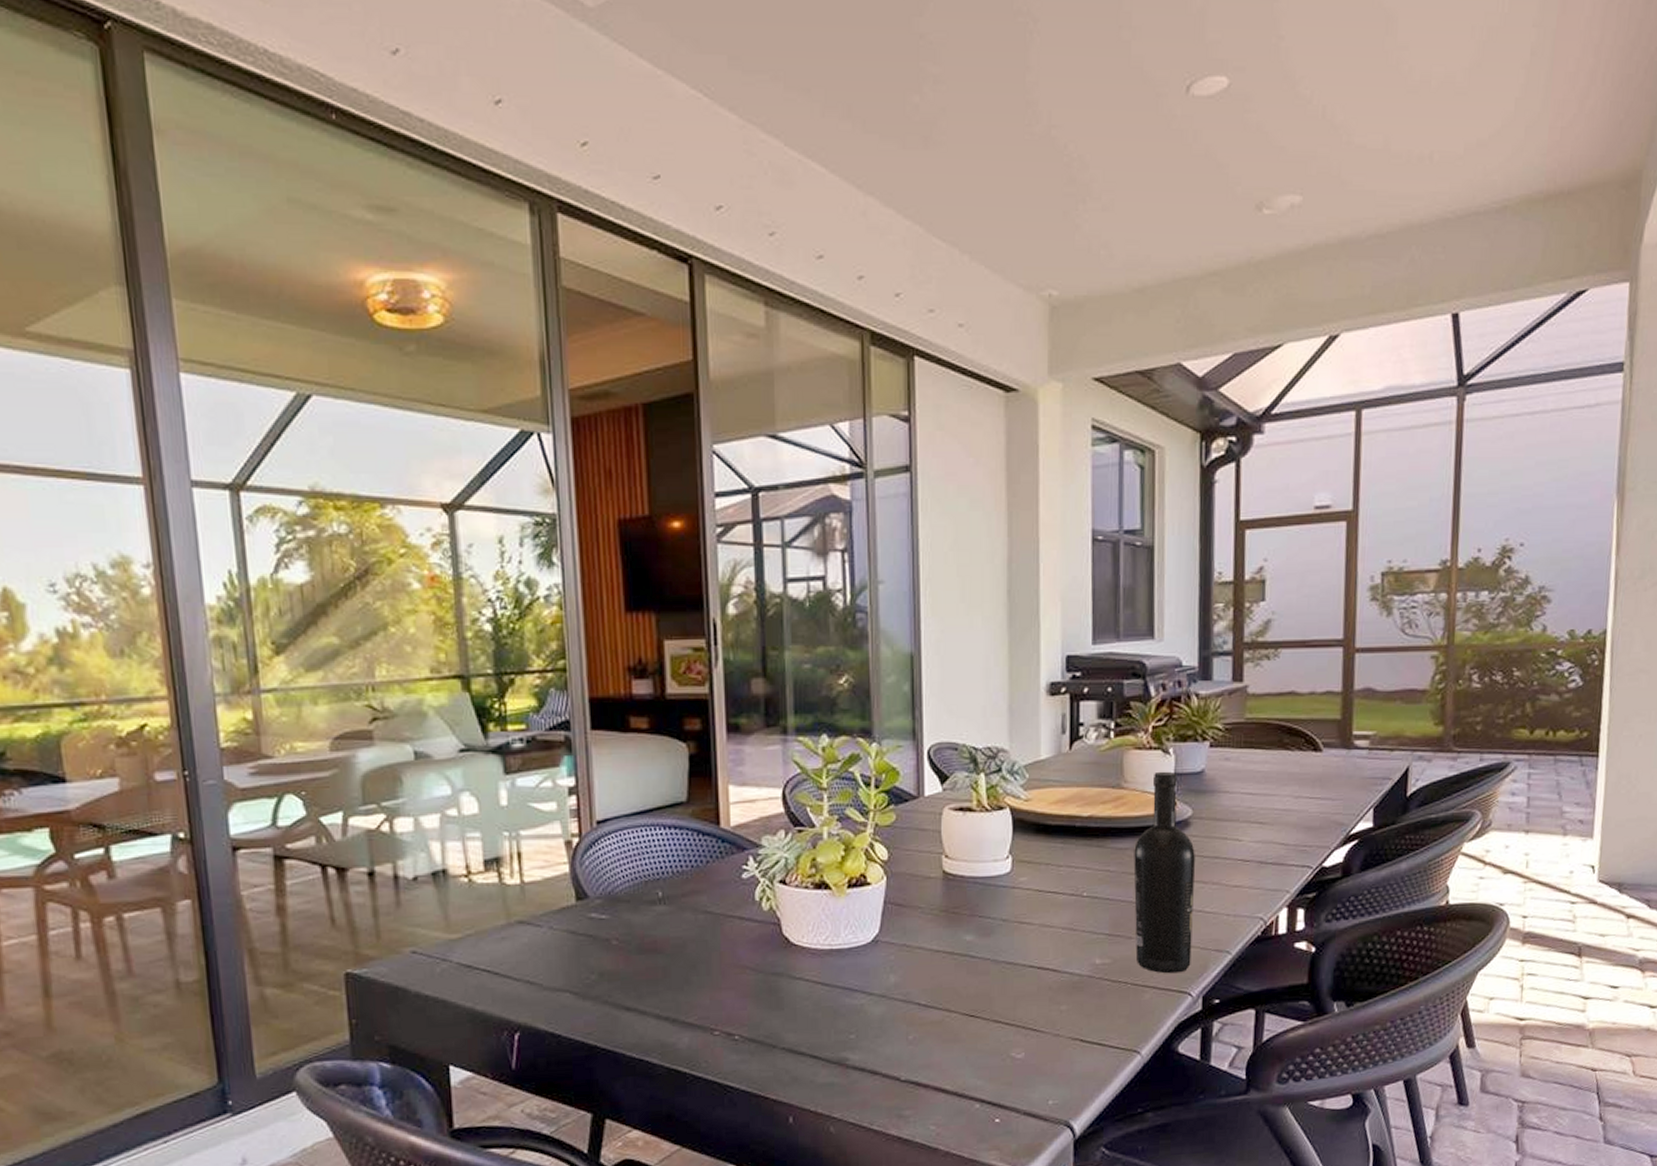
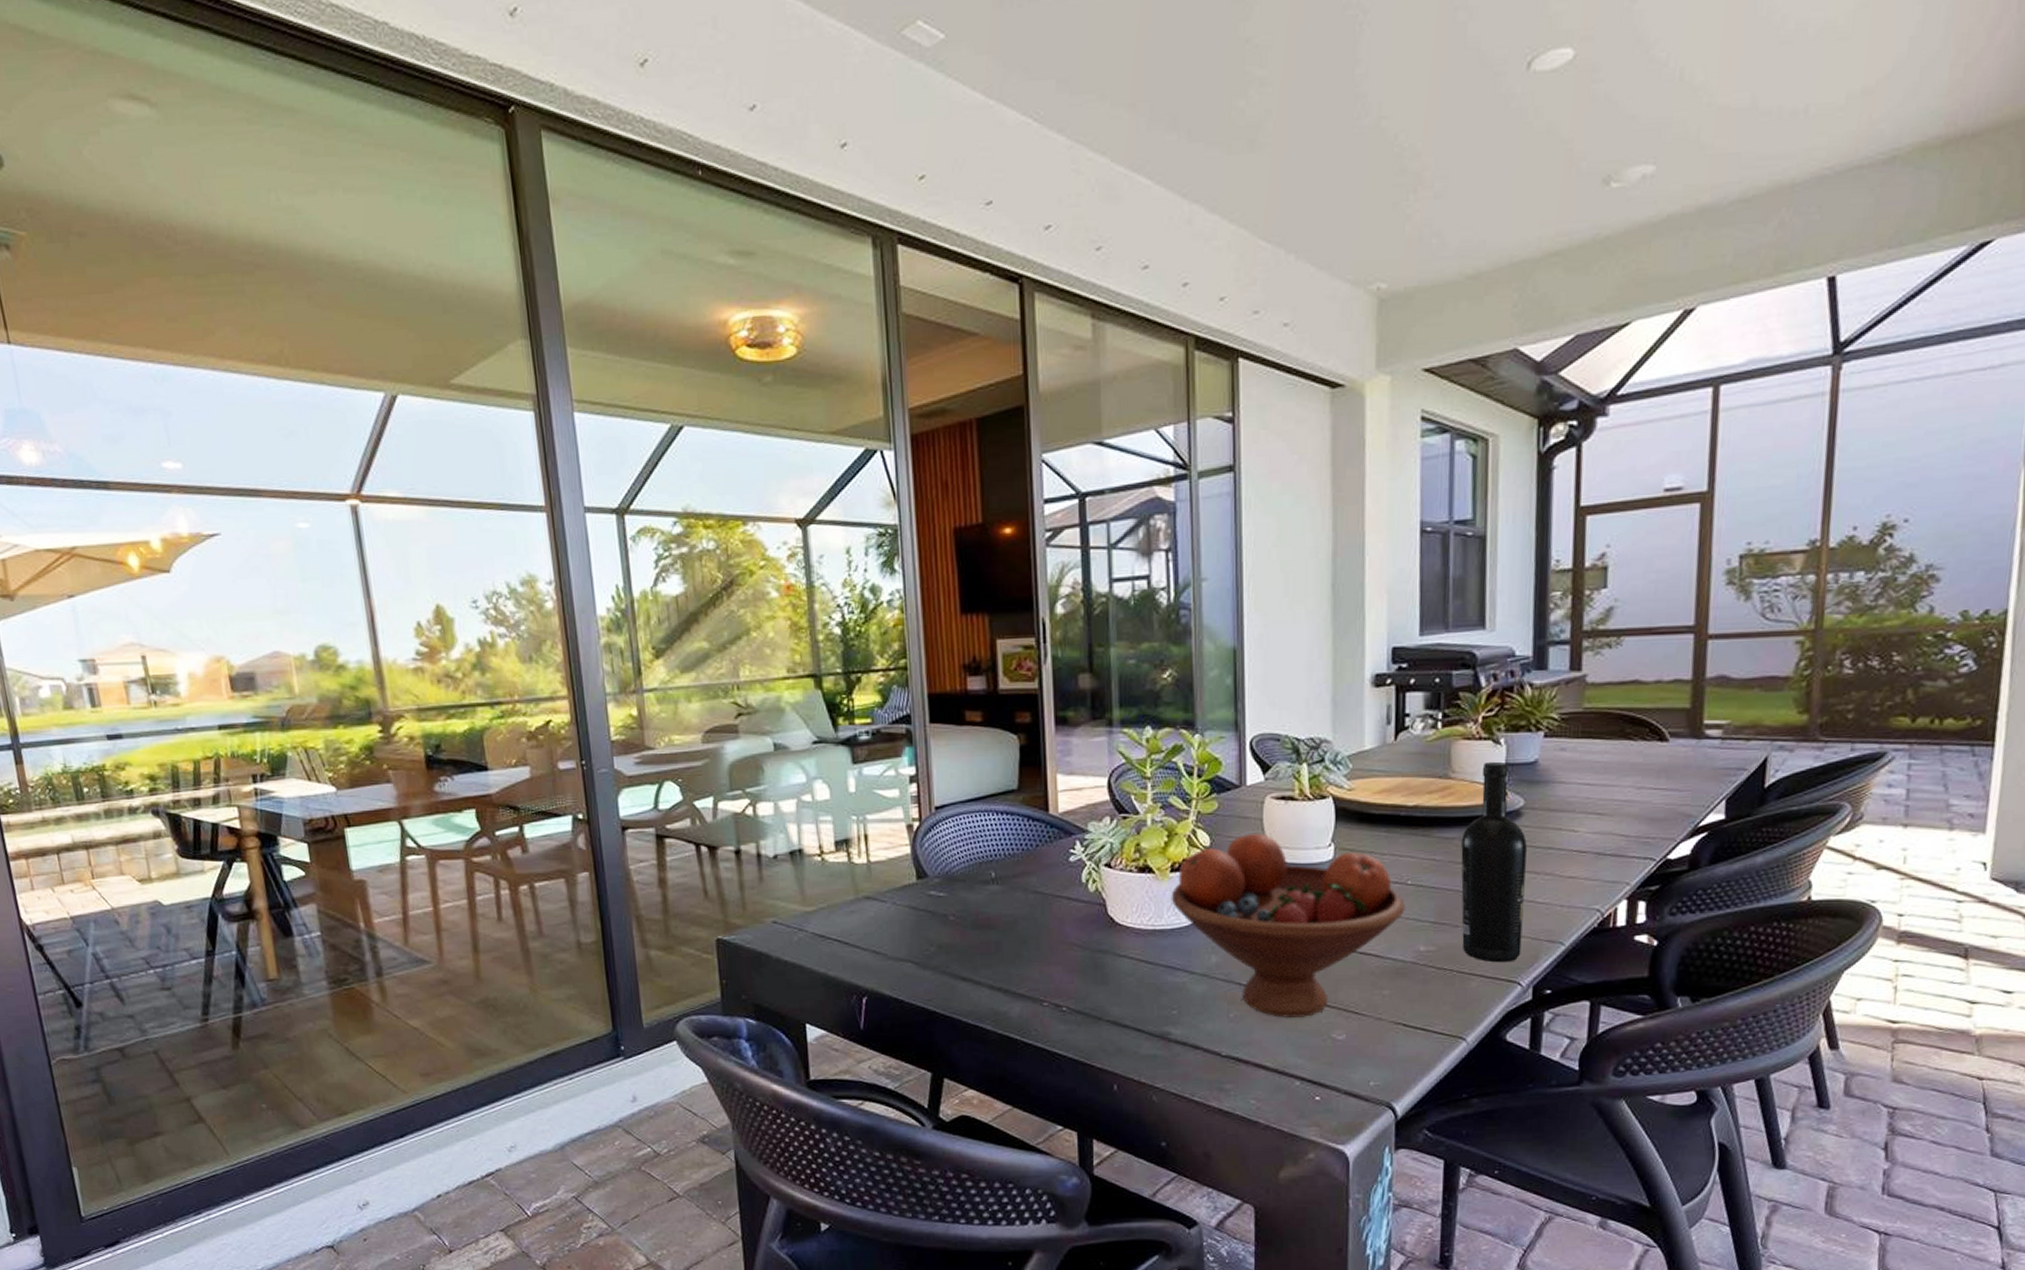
fruit bowl: none [848,845,1081,1038] -> present [1171,832,1405,1018]

